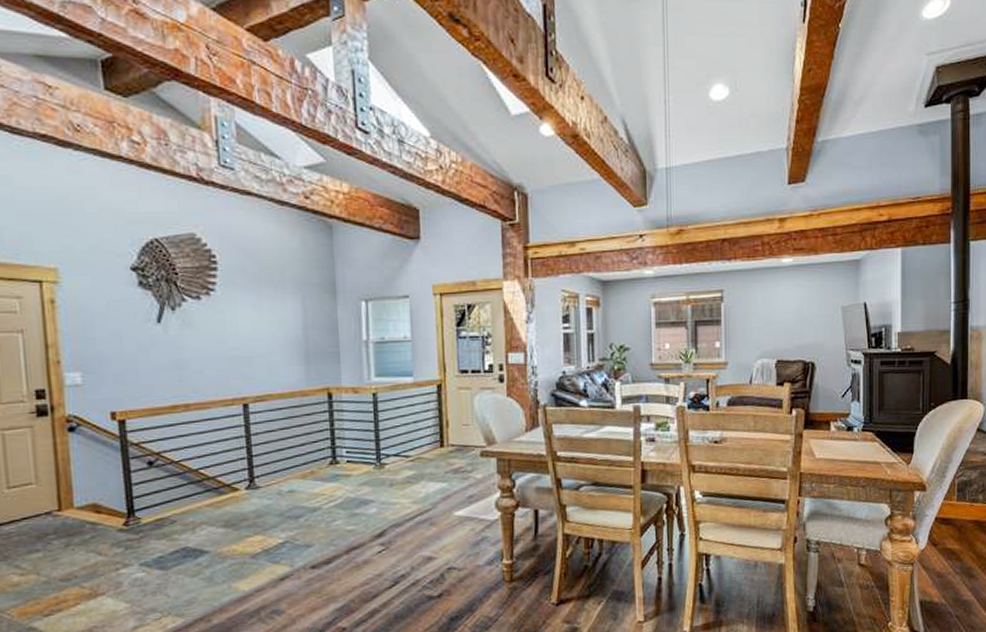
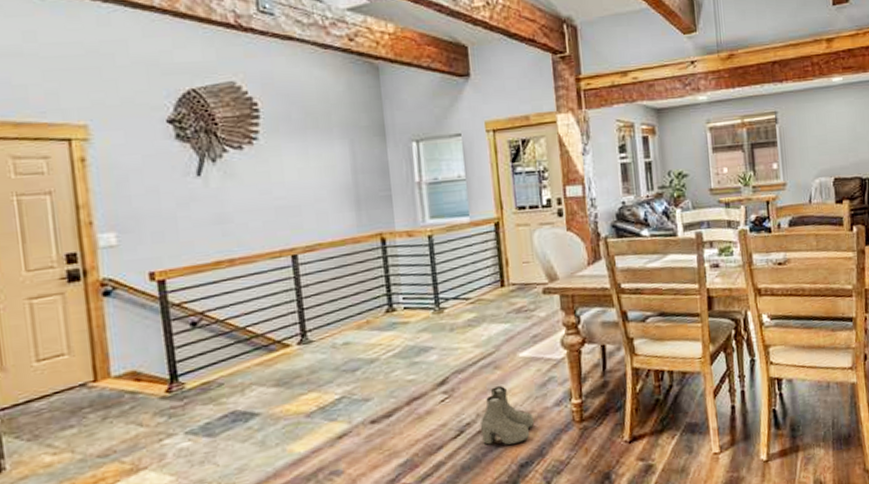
boots: none [414,542,465,599] -> present [479,386,534,446]

